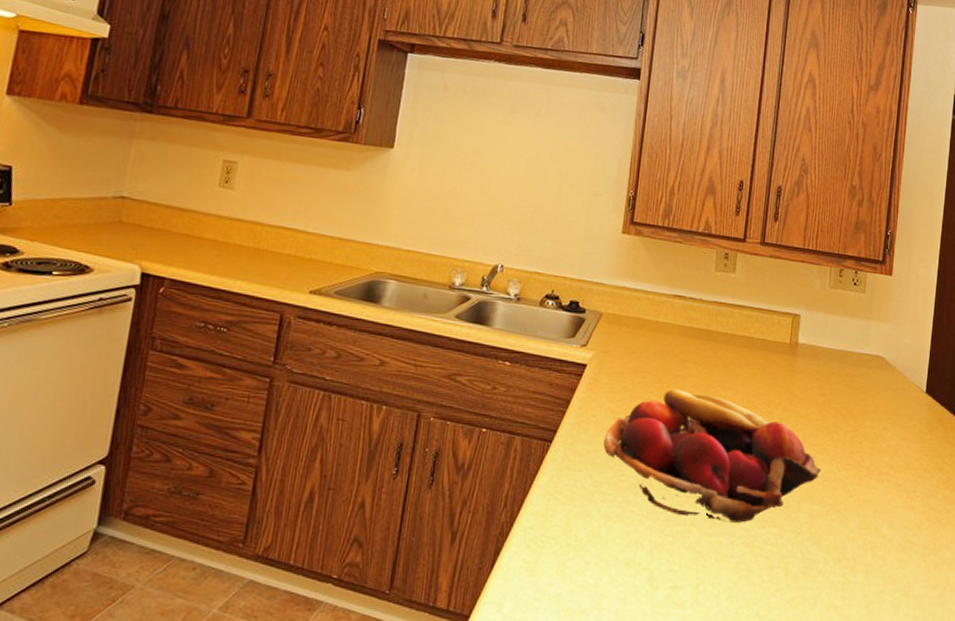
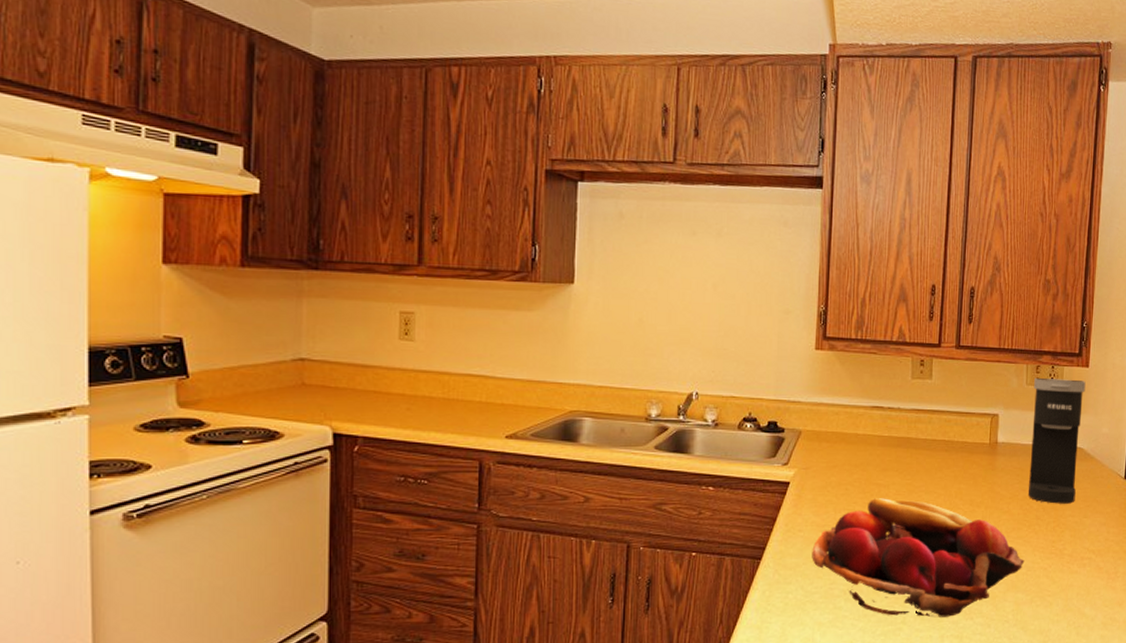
coffee maker: none [827,281,889,414] -> present [1029,377,1086,504]

